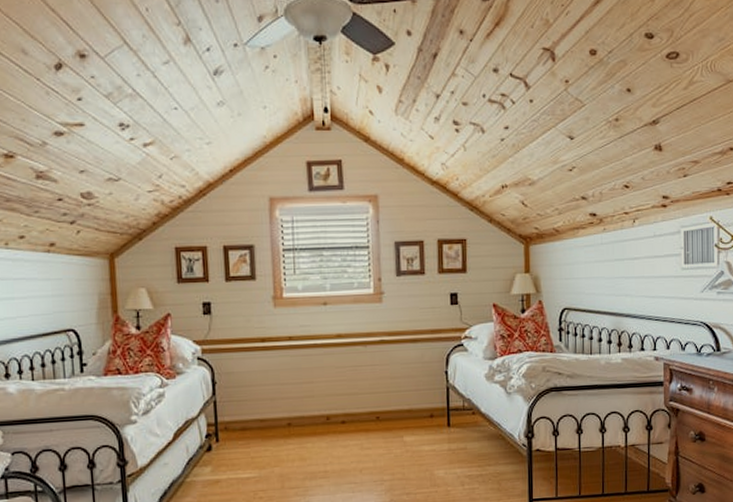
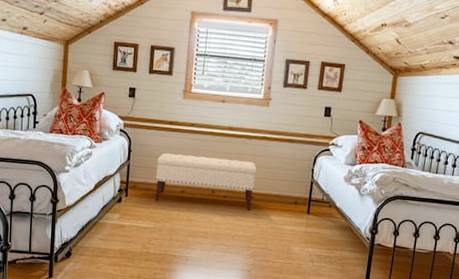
bench: none [251,373,379,442] -> present [155,152,257,210]

